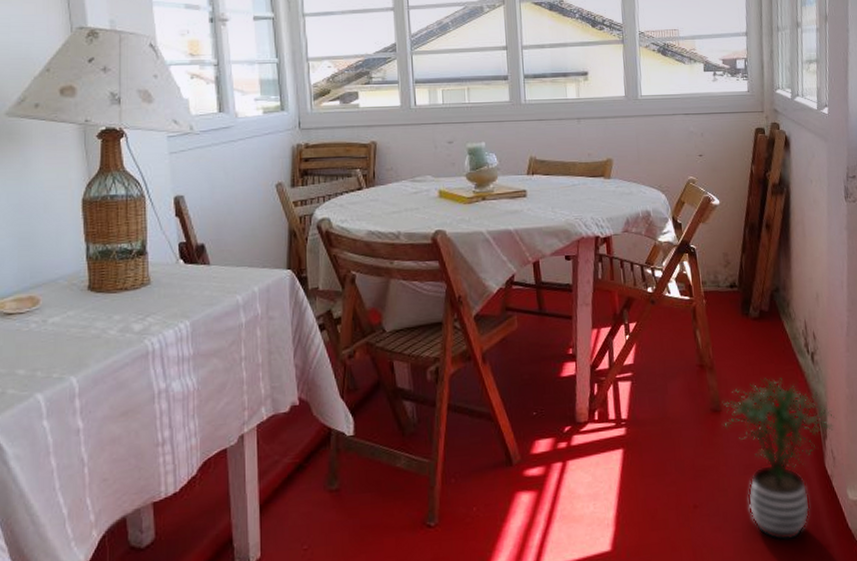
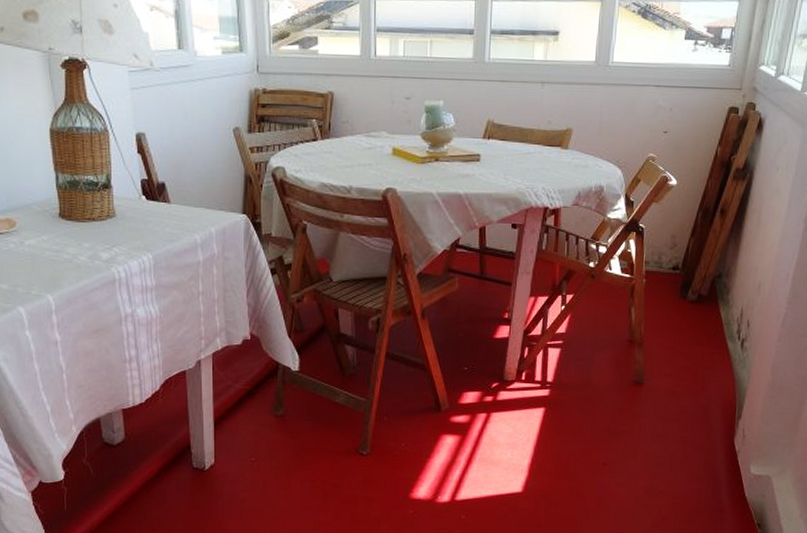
potted plant: present [722,378,835,541] -> none [644,358,753,502]

